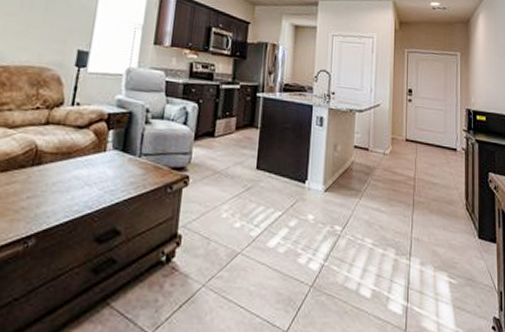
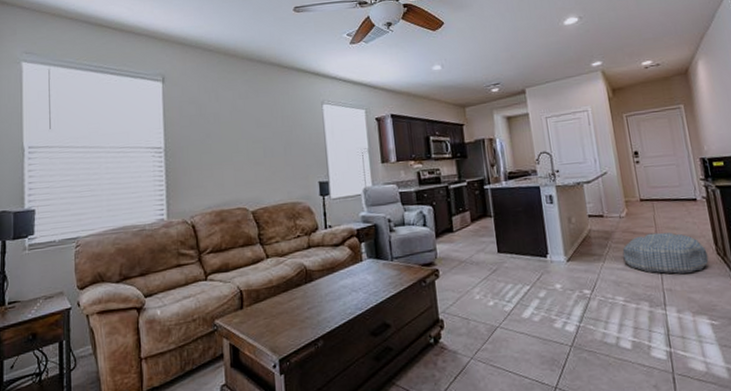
dog bed: none [380,176,458,226] -> present [622,232,709,274]

